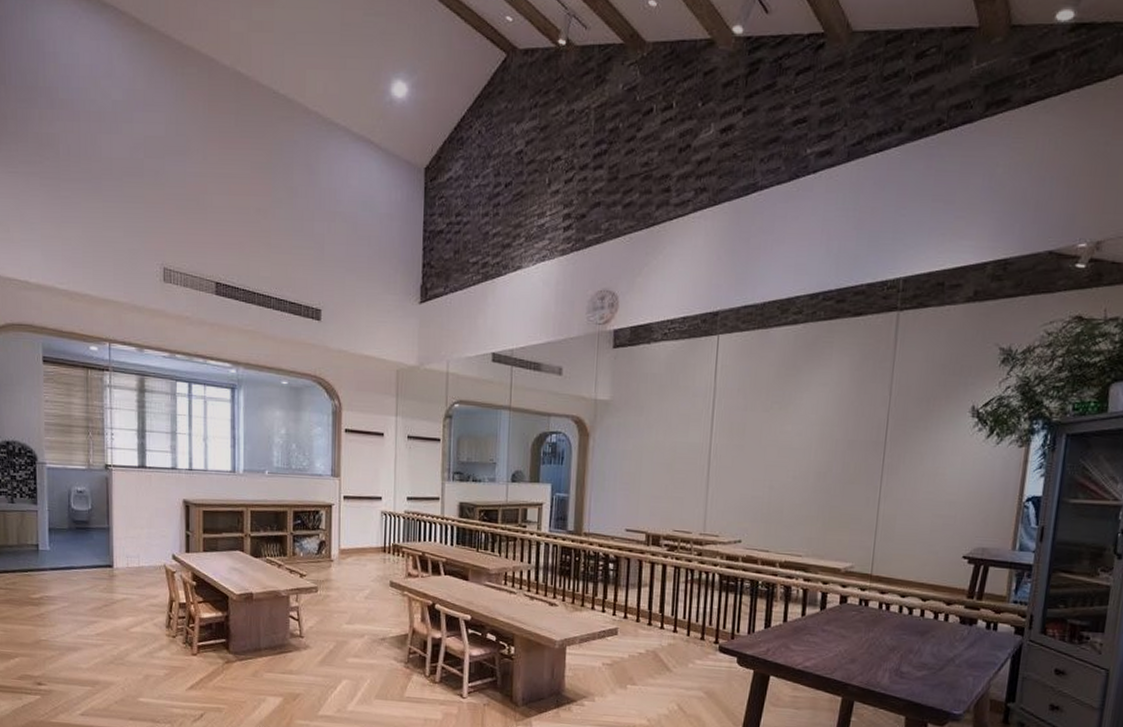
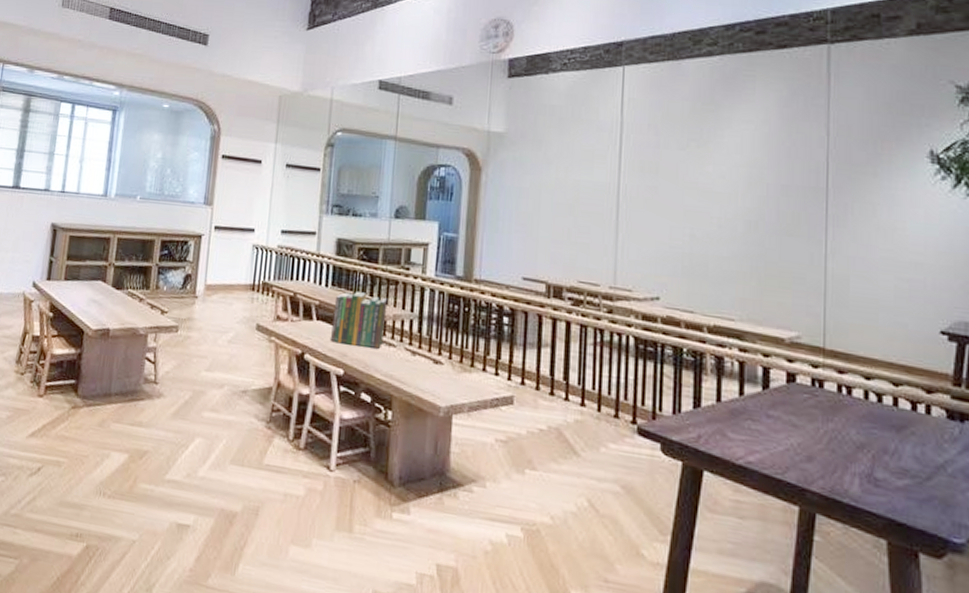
books: none [458,547,508,596] -> present [331,290,388,349]

